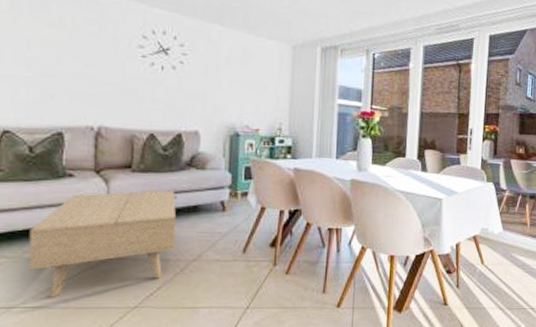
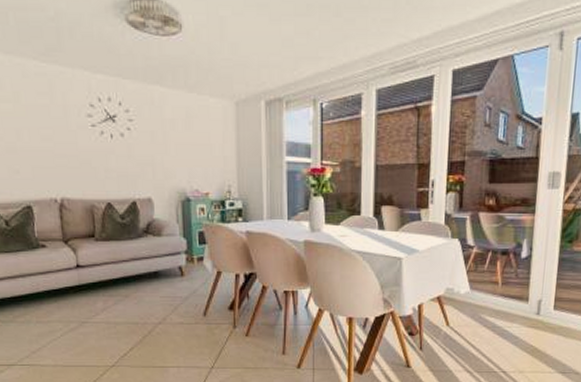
coffee table: present [28,190,178,297] -> none [16,257,142,357]

